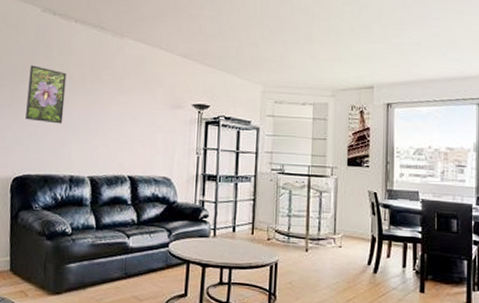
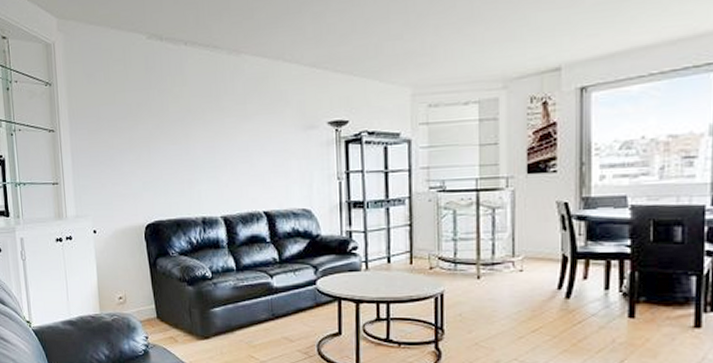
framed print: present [25,65,67,124] -> none [145,101,187,163]

